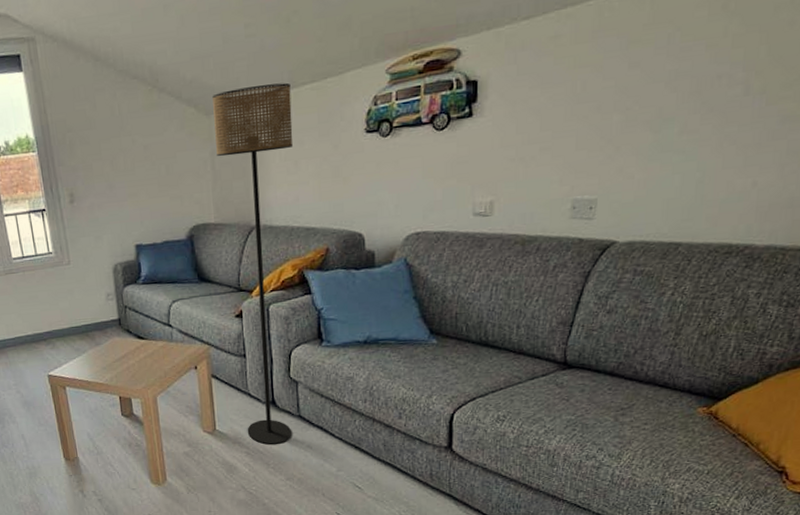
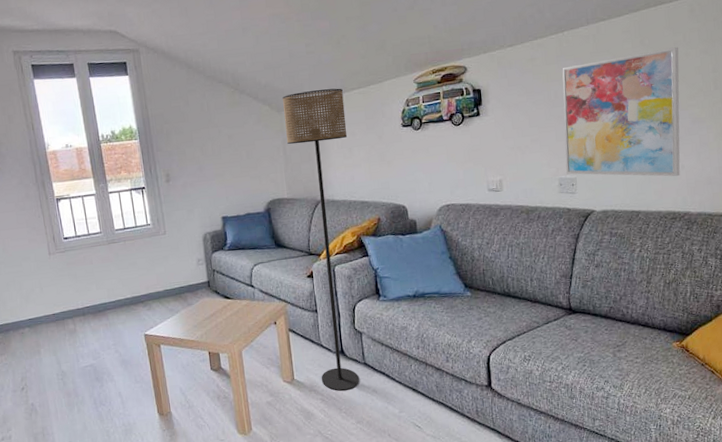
wall art: none [584,12,780,198] -> present [562,47,680,177]

